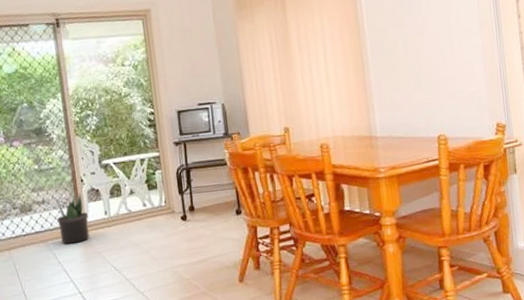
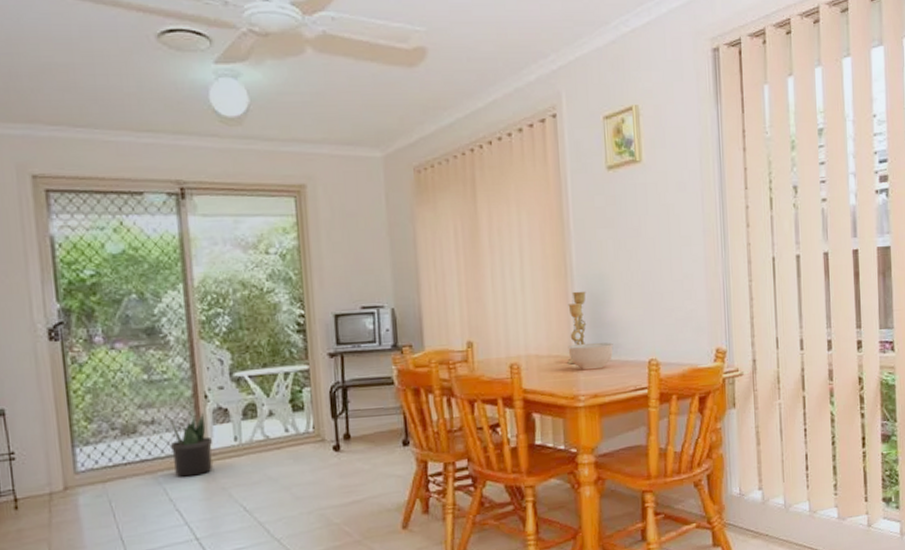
candlestick: none [366,80,383,143] -> present [567,291,587,365]
bowl: none [368,122,407,147] -> present [568,342,614,371]

